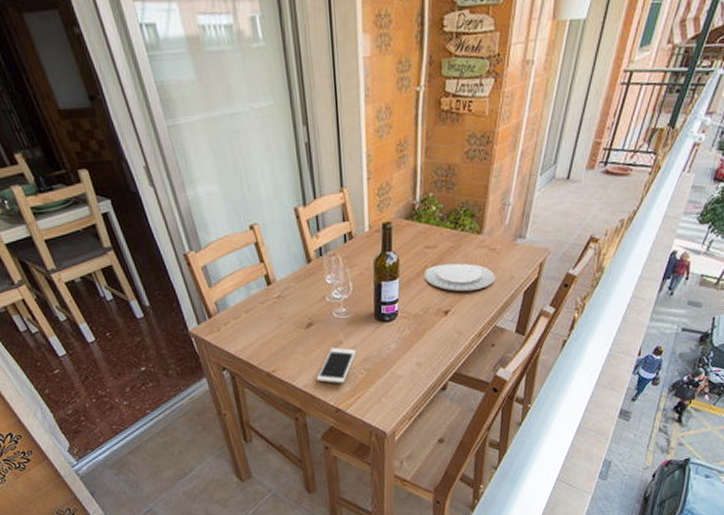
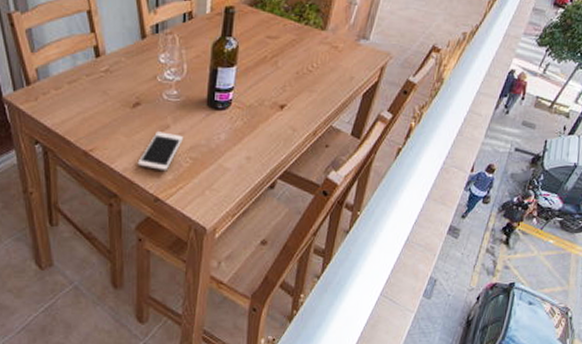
plate: present [423,263,496,292] -> none [262,56,336,88]

